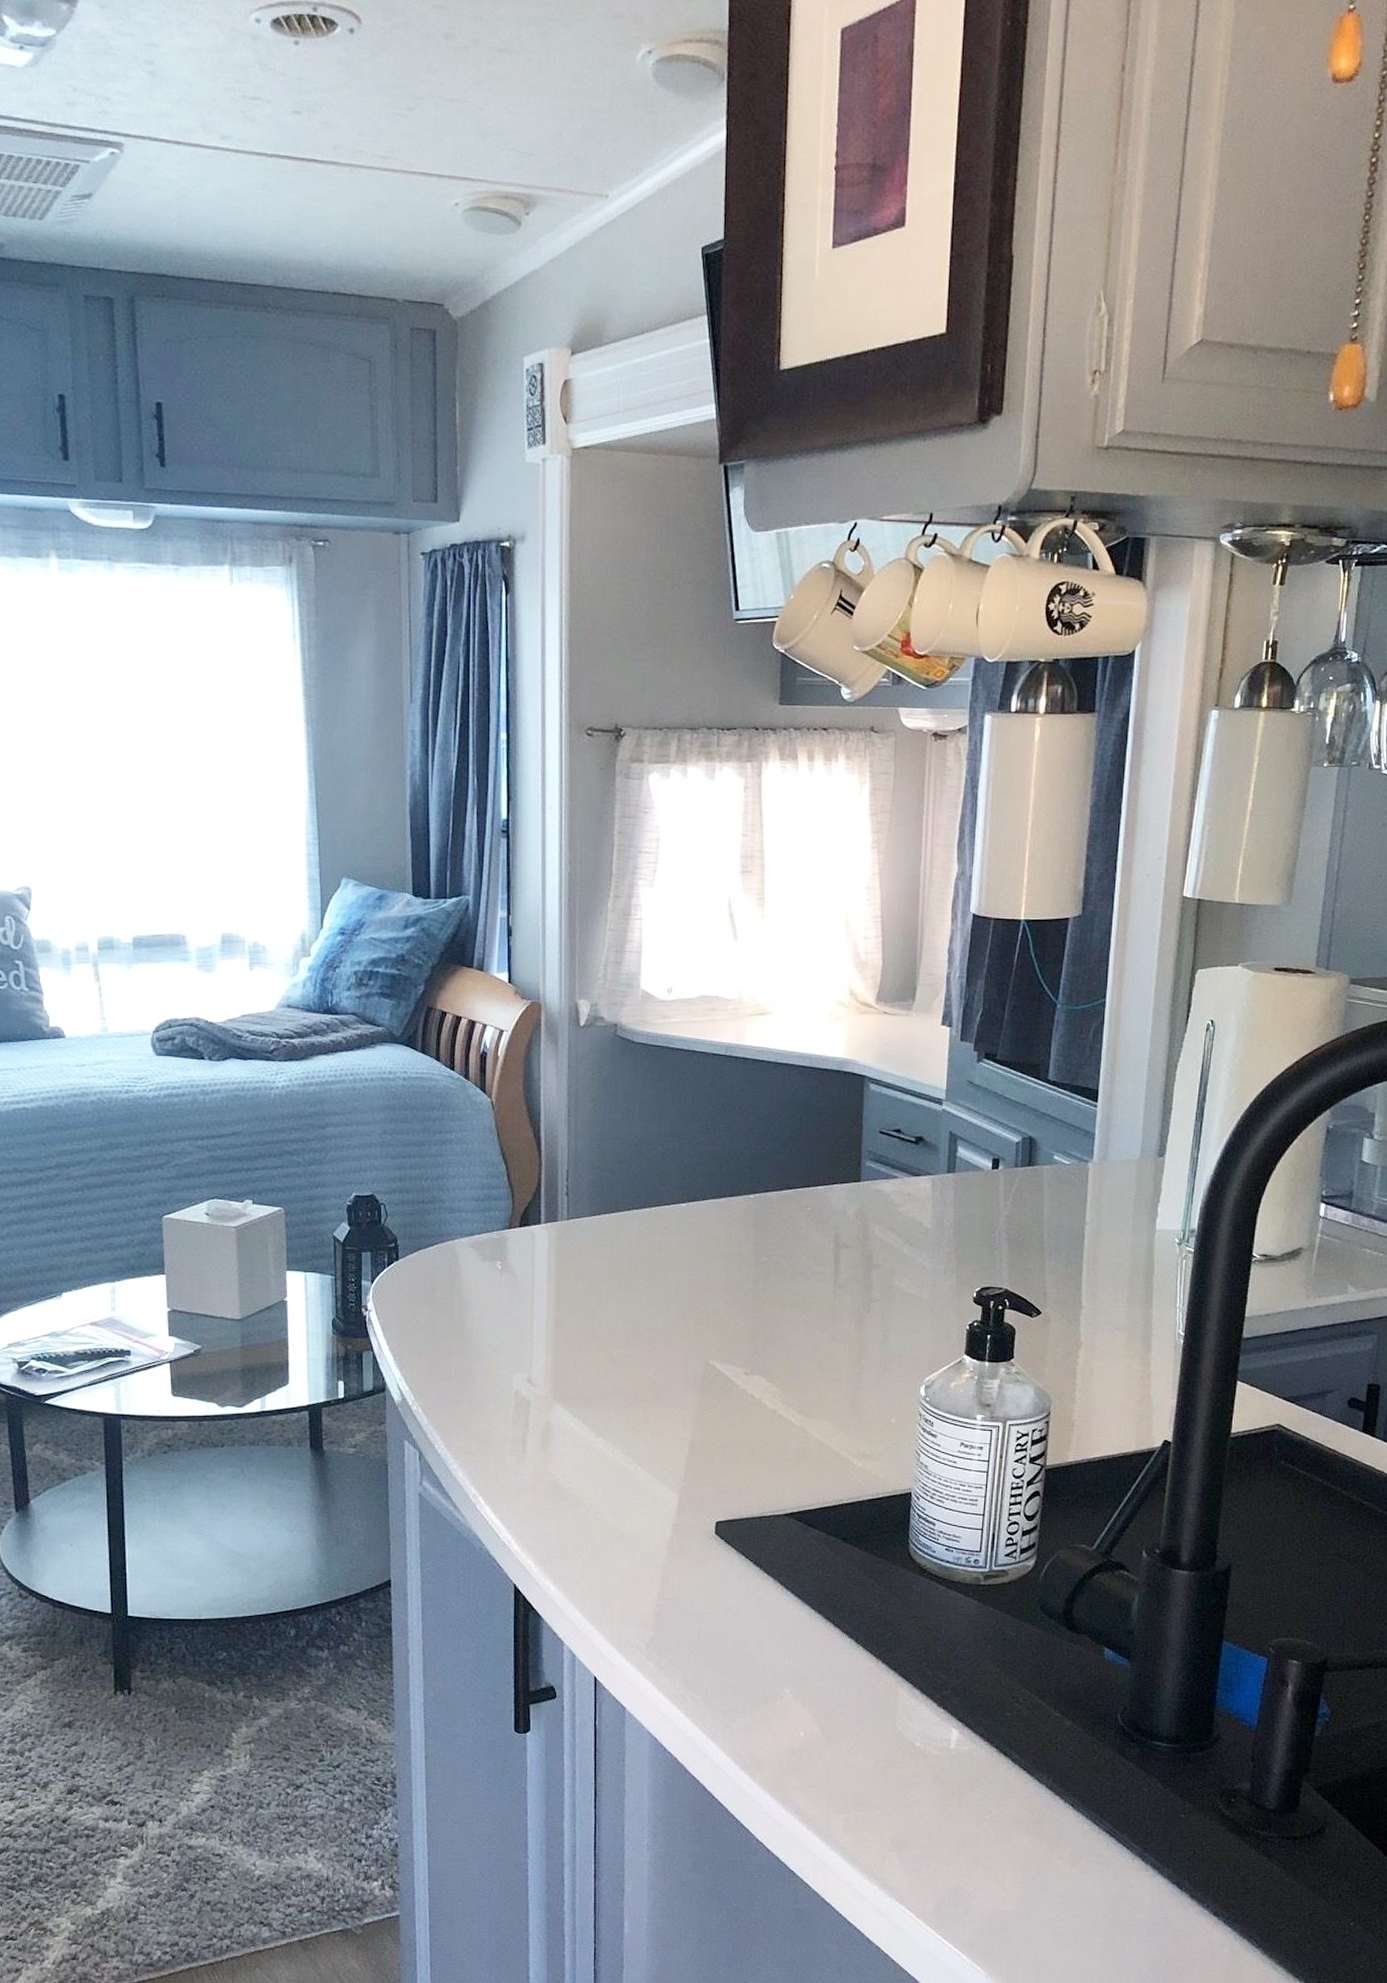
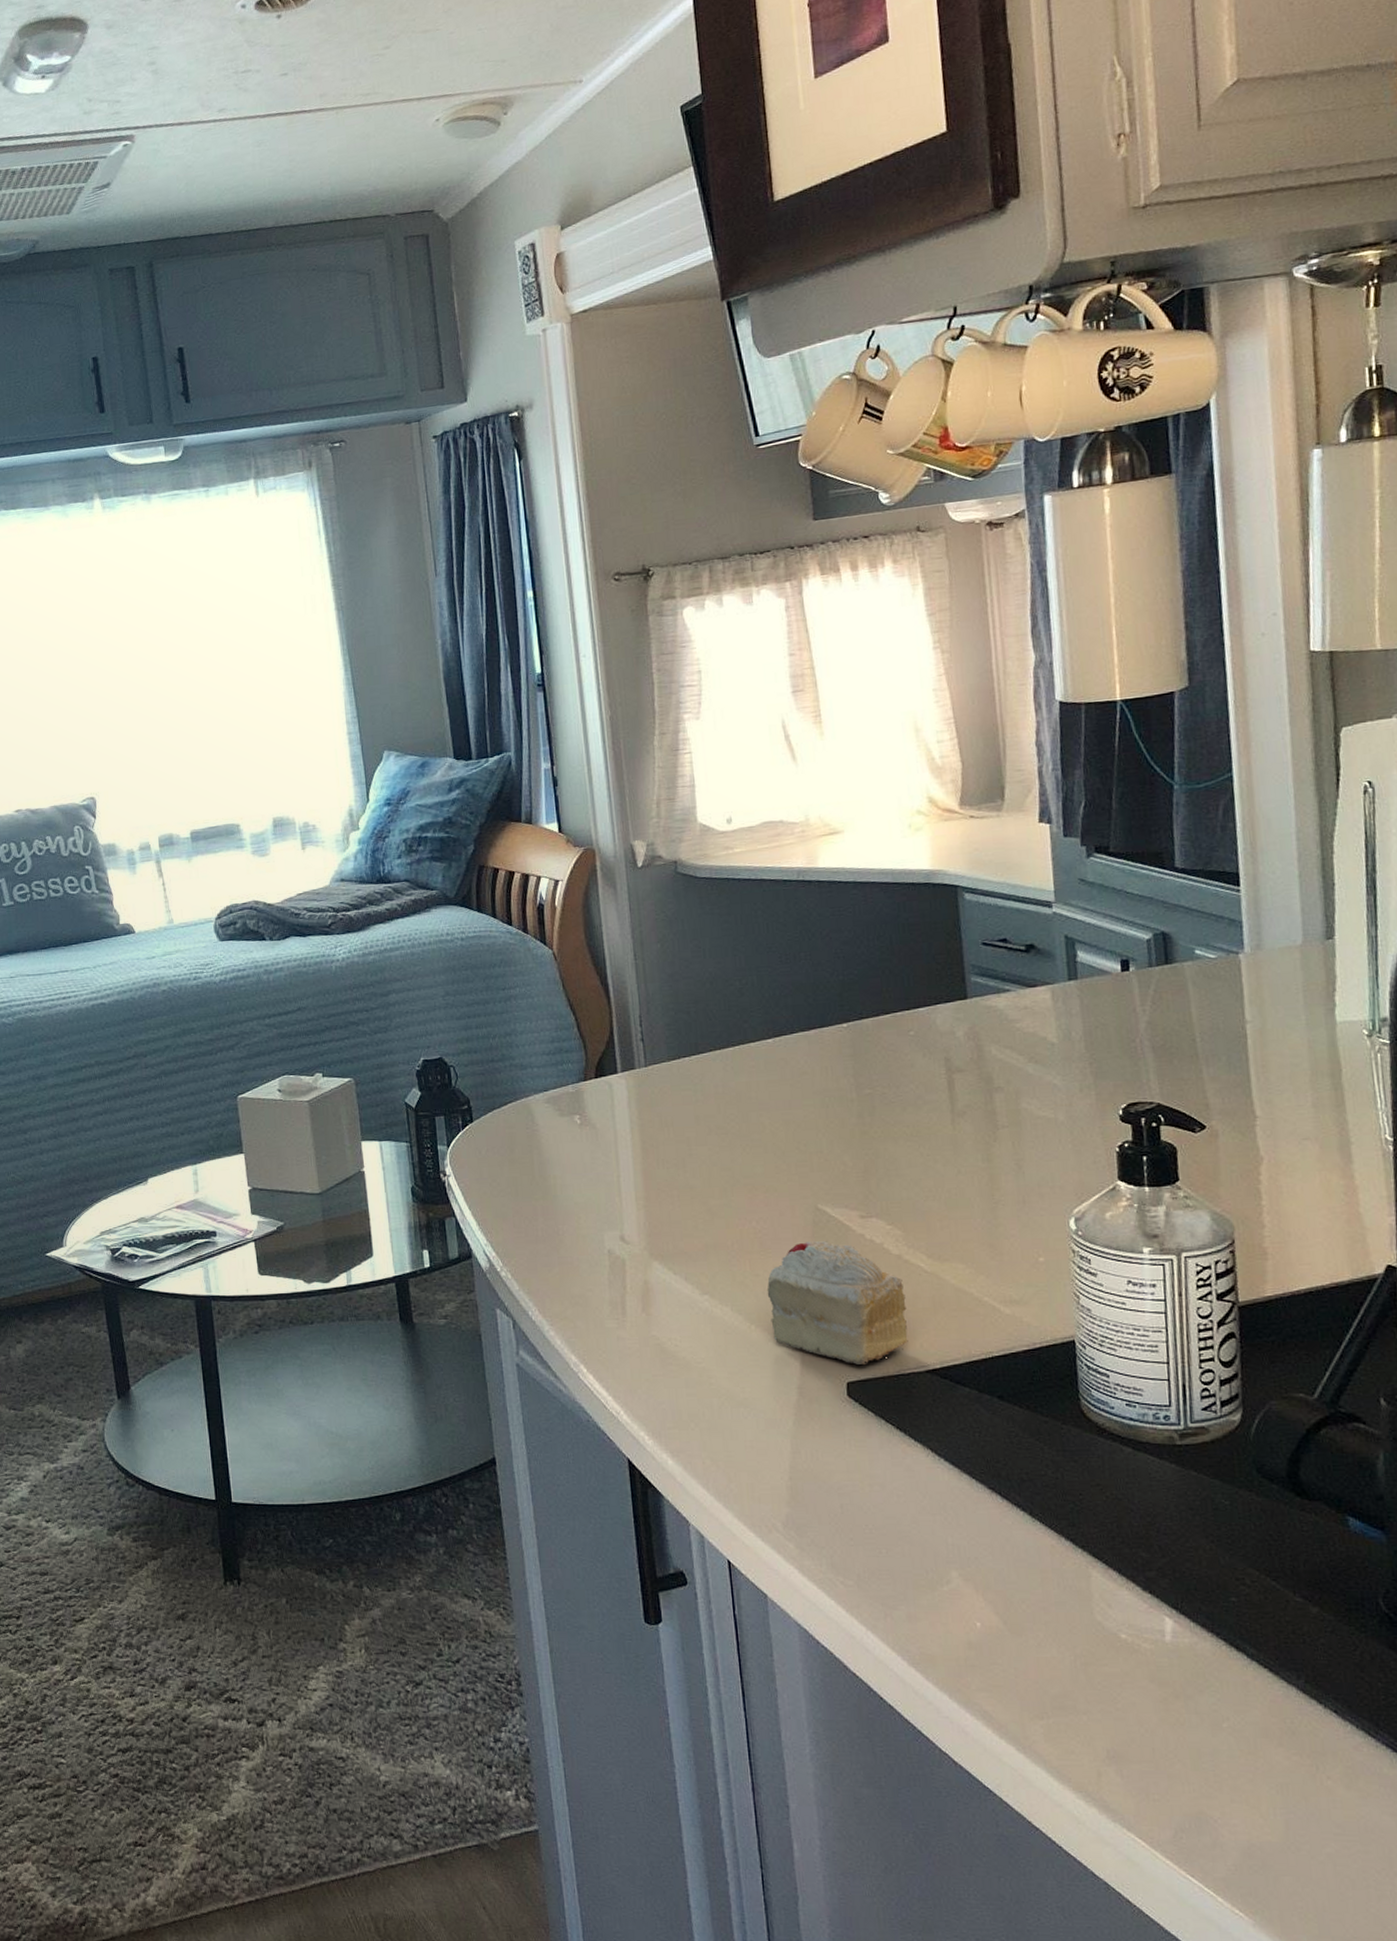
cake slice: none [655,1393,775,1506] -> present [766,1241,908,1365]

